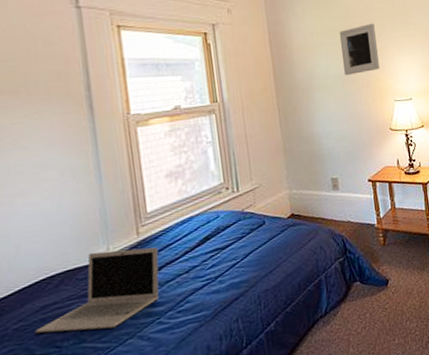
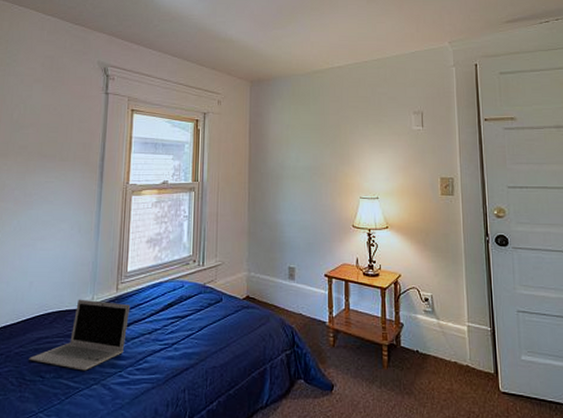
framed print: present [339,23,379,75] -> none [313,120,348,168]

